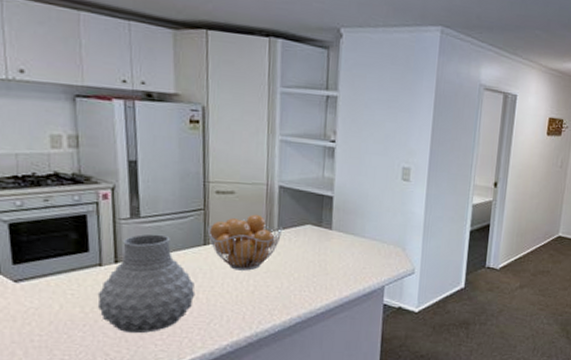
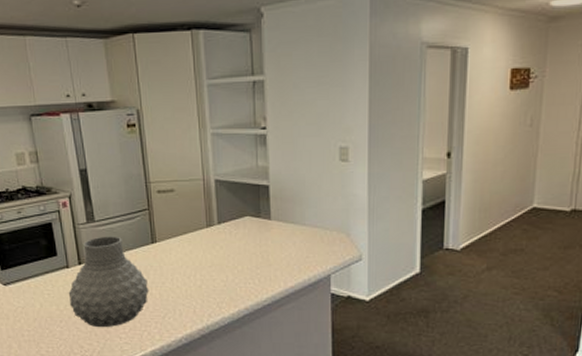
fruit basket: present [207,214,282,271] -> none [153,210,222,266]

